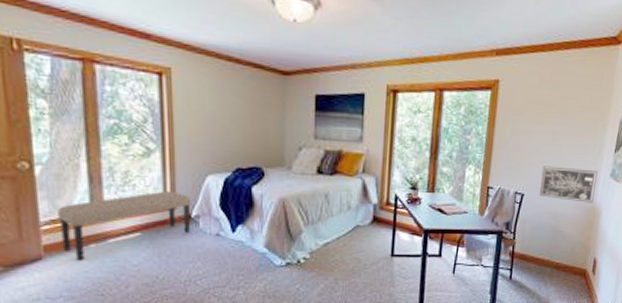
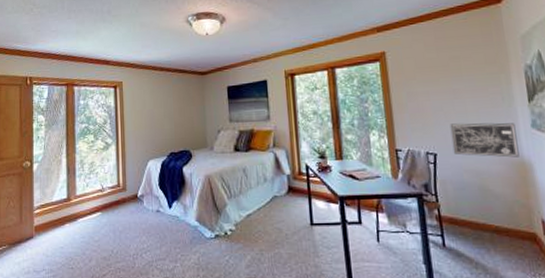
bench: present [57,191,191,260] -> none [46,175,137,238]

